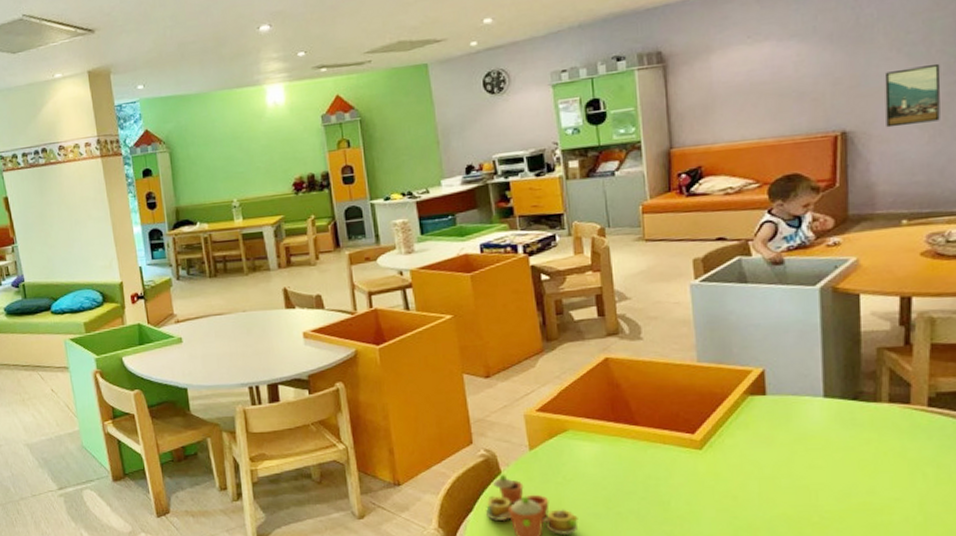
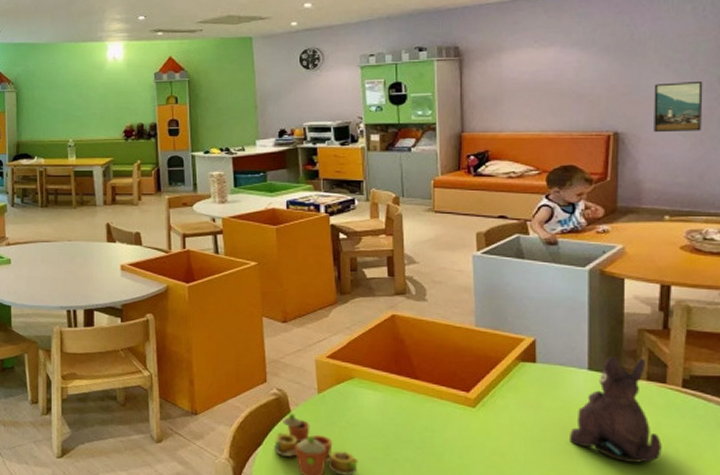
plush toy: none [805,379,908,492] -> present [568,357,662,463]

